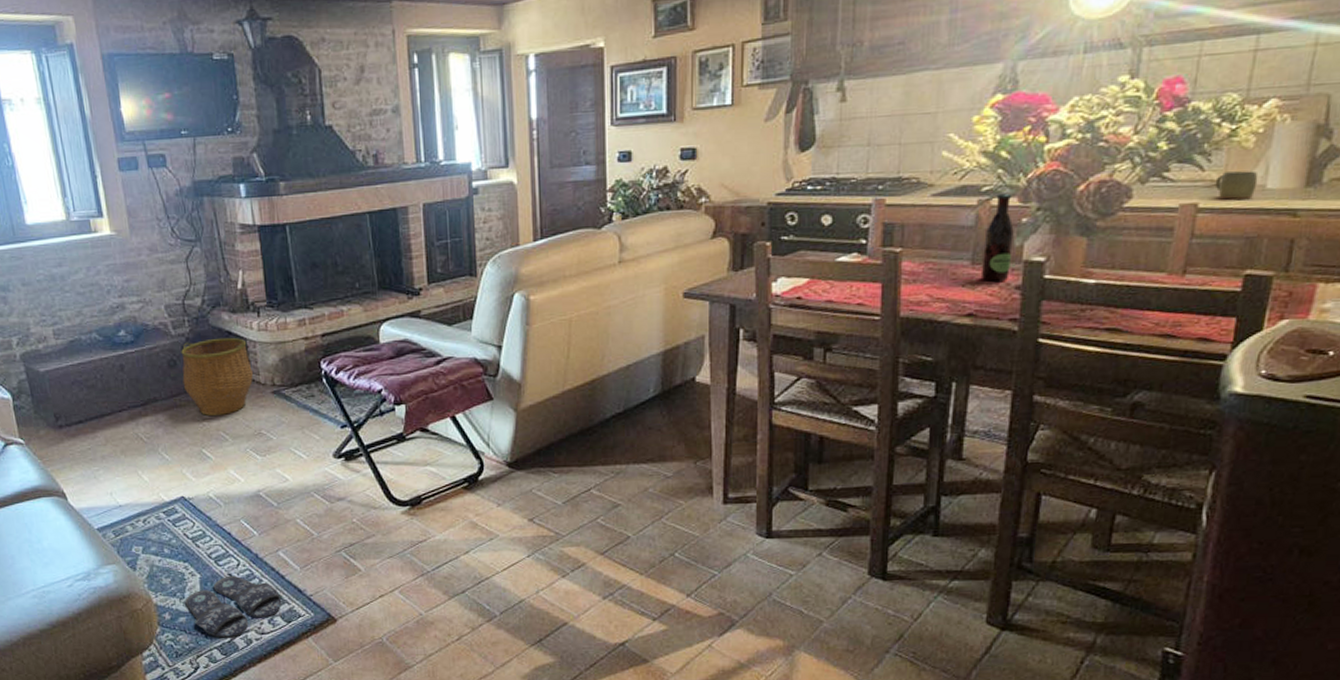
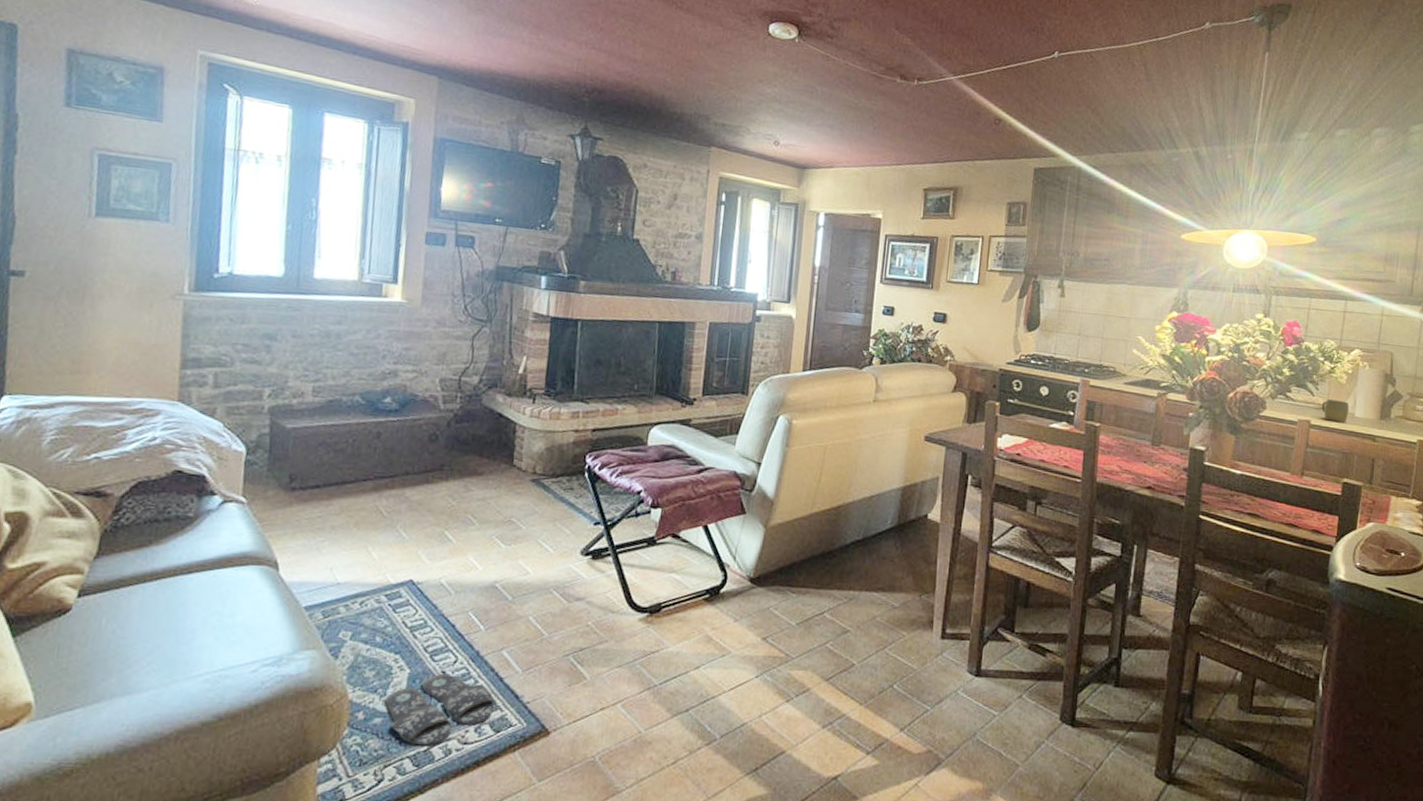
basket: present [181,337,254,417] -> none [439,418,517,498]
bottle: present [980,193,1014,282] -> none [1158,390,1183,463]

